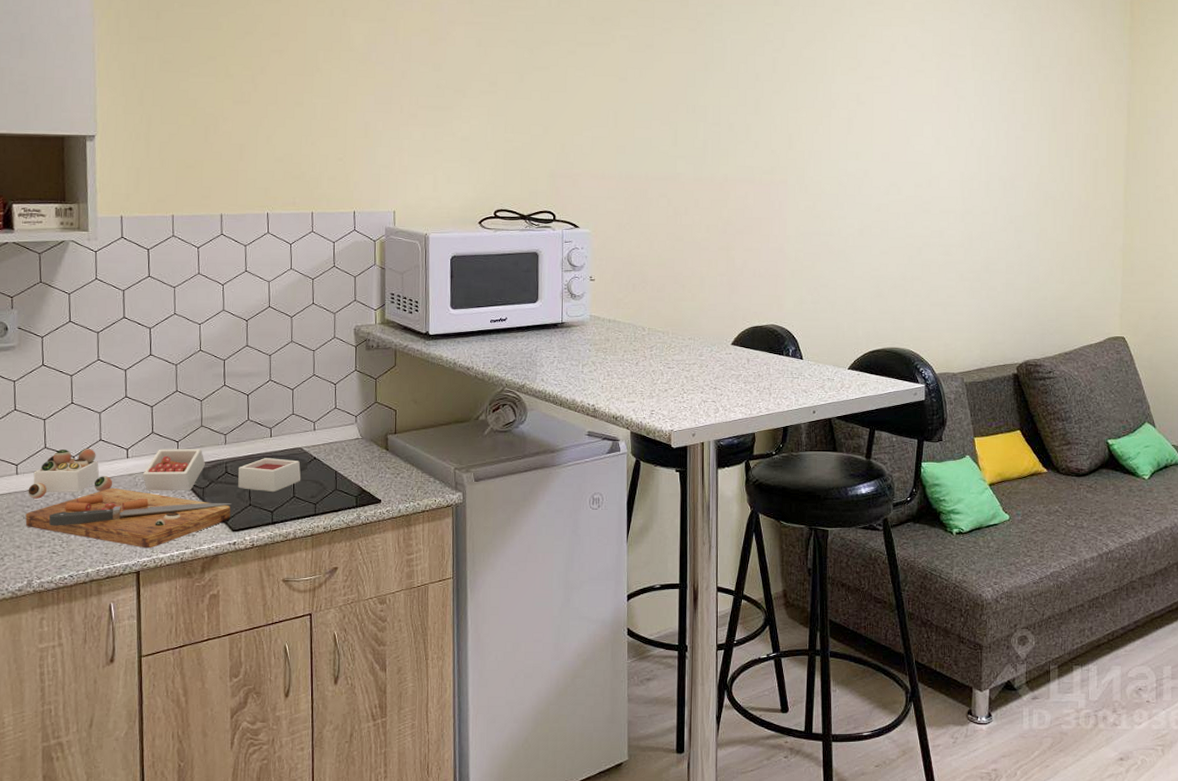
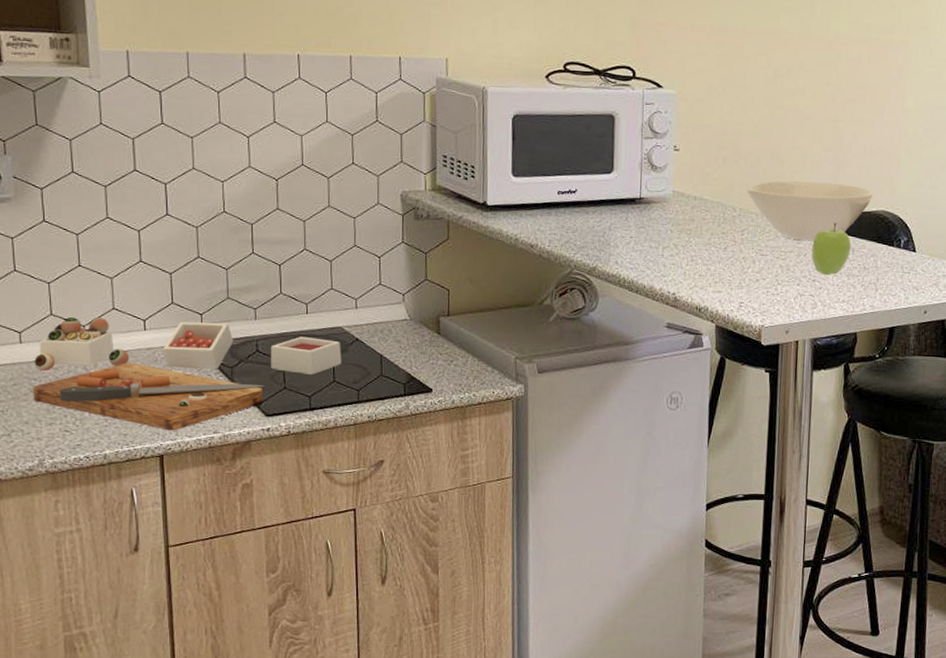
bowl: none [654,302,764,354] -> present [747,180,874,242]
fruit: none [712,337,747,384] -> present [811,223,852,276]

